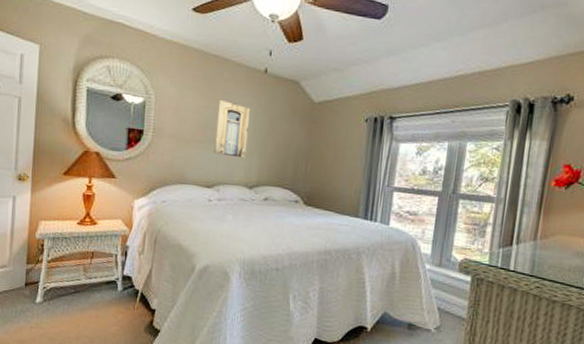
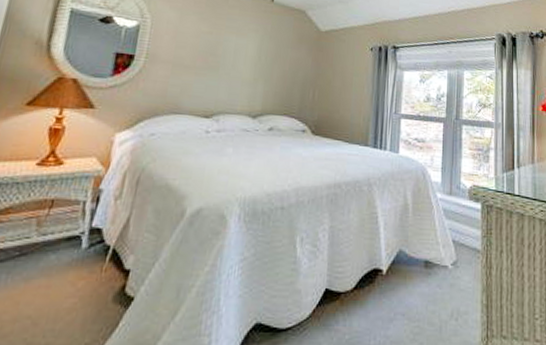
wall art: present [213,99,250,158] -> none [213,25,256,86]

